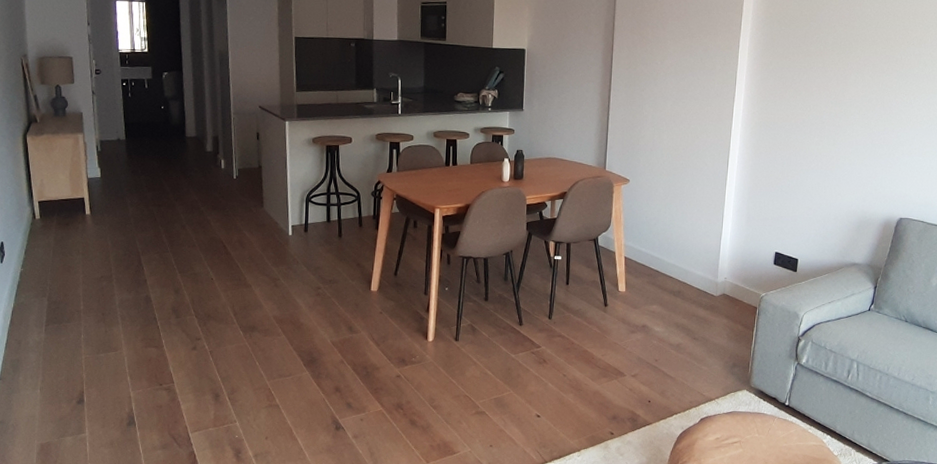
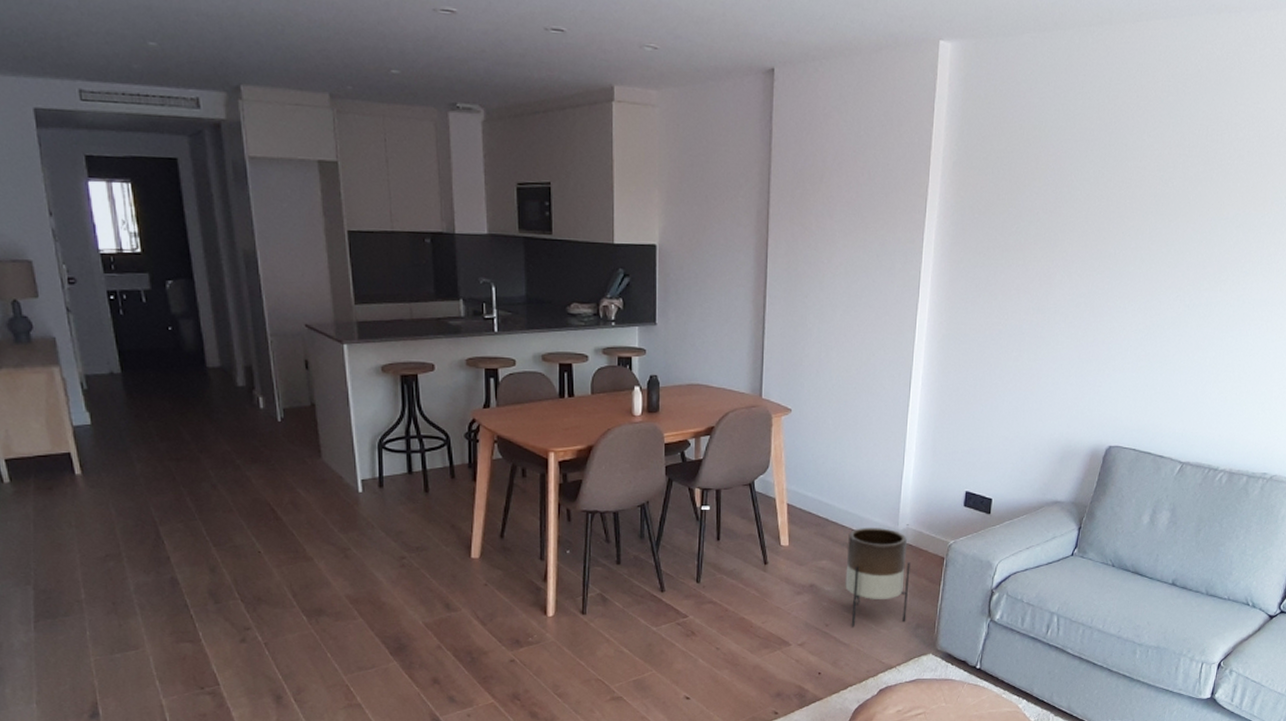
planter: none [672,279,728,363] -> present [845,528,911,627]

